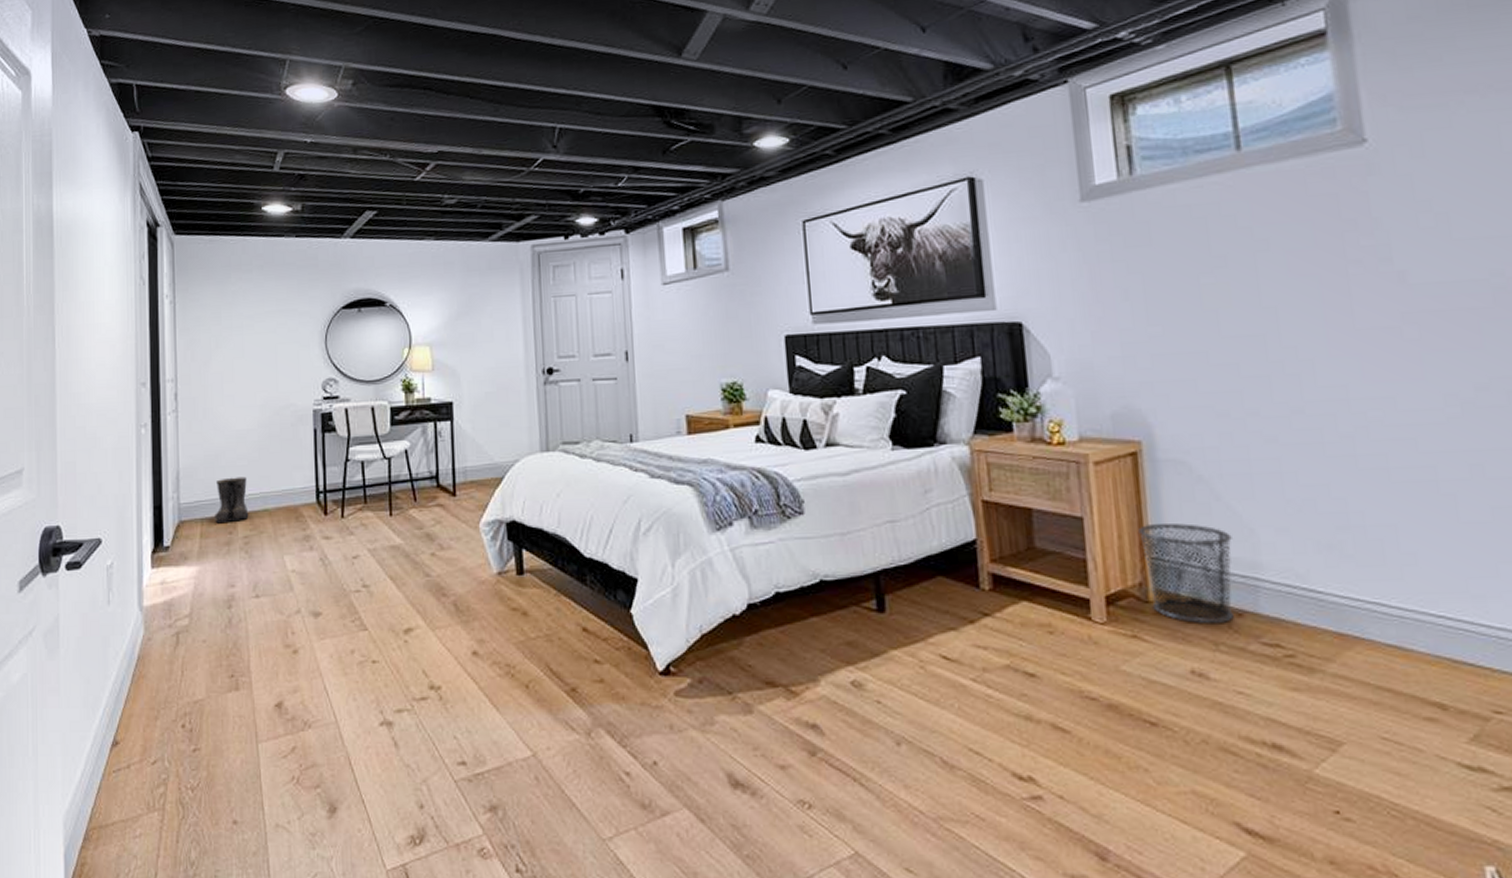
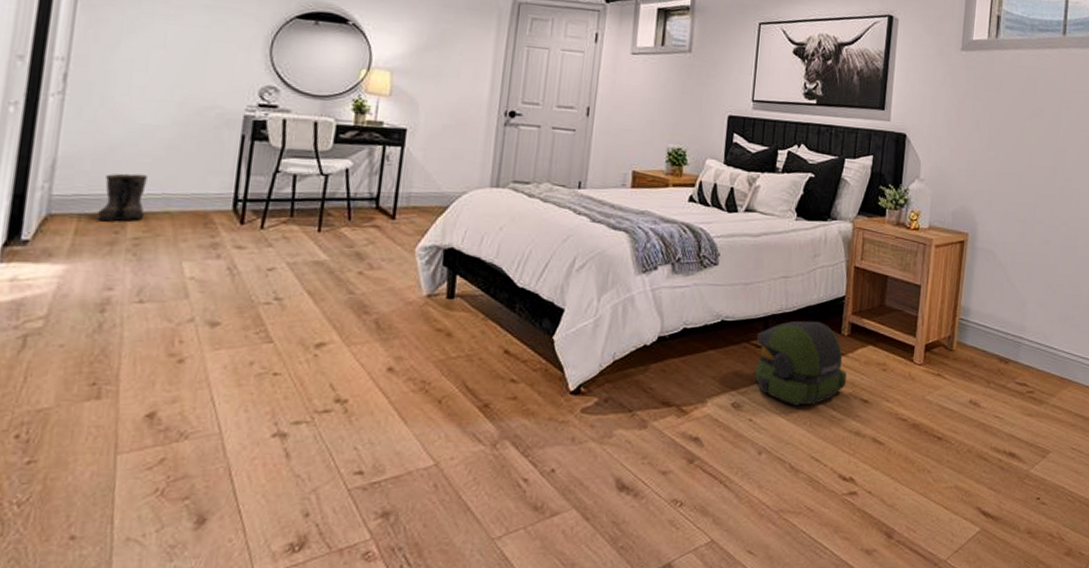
backpack: none [867,573,1000,683] -> present [754,320,848,406]
waste bin: present [1138,522,1234,624] -> none [954,293,1012,368]

